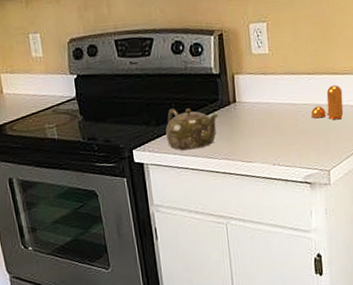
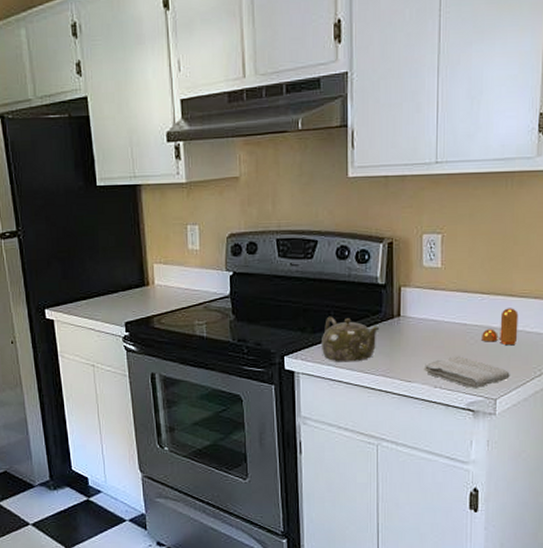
washcloth: none [262,134,340,162] -> present [423,356,510,388]

